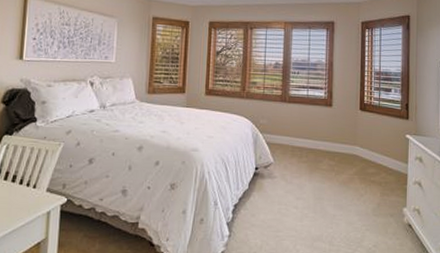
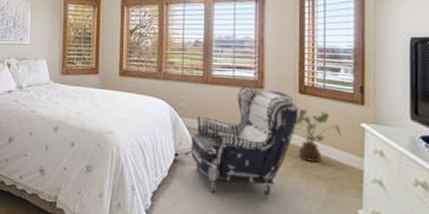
armchair: none [269,104,359,203] -> present [191,86,298,196]
house plant: none [356,124,392,169] -> present [295,109,342,162]

